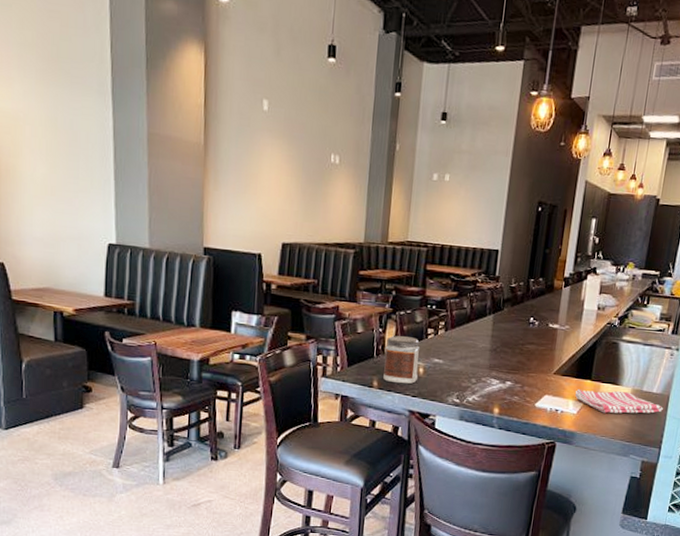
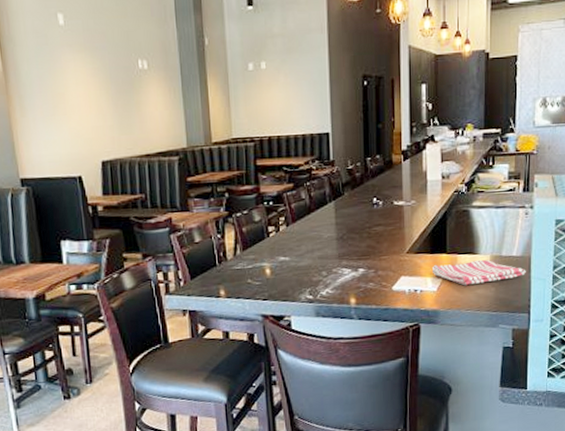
jar: present [383,336,420,384] -> none [226,238,266,289]

